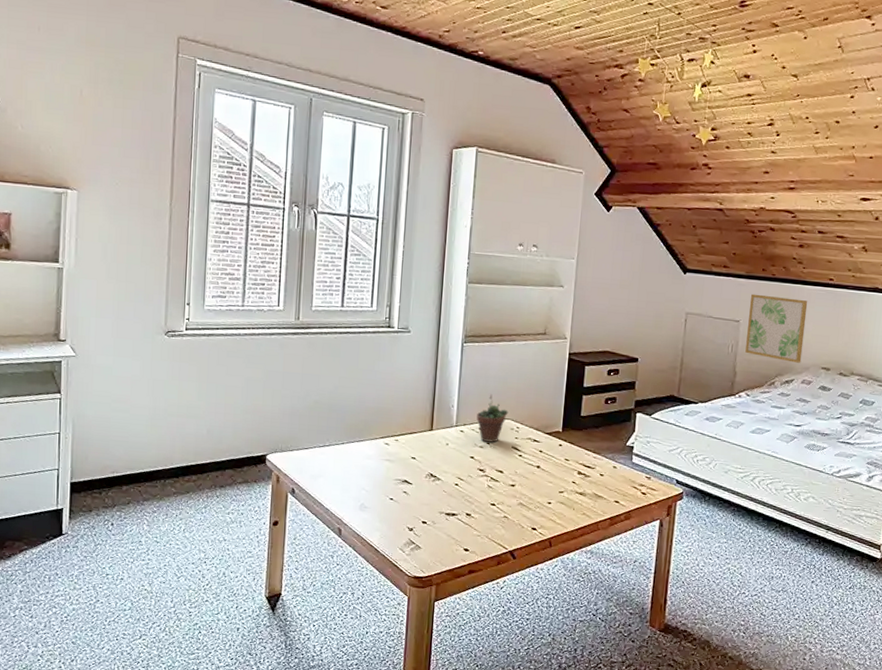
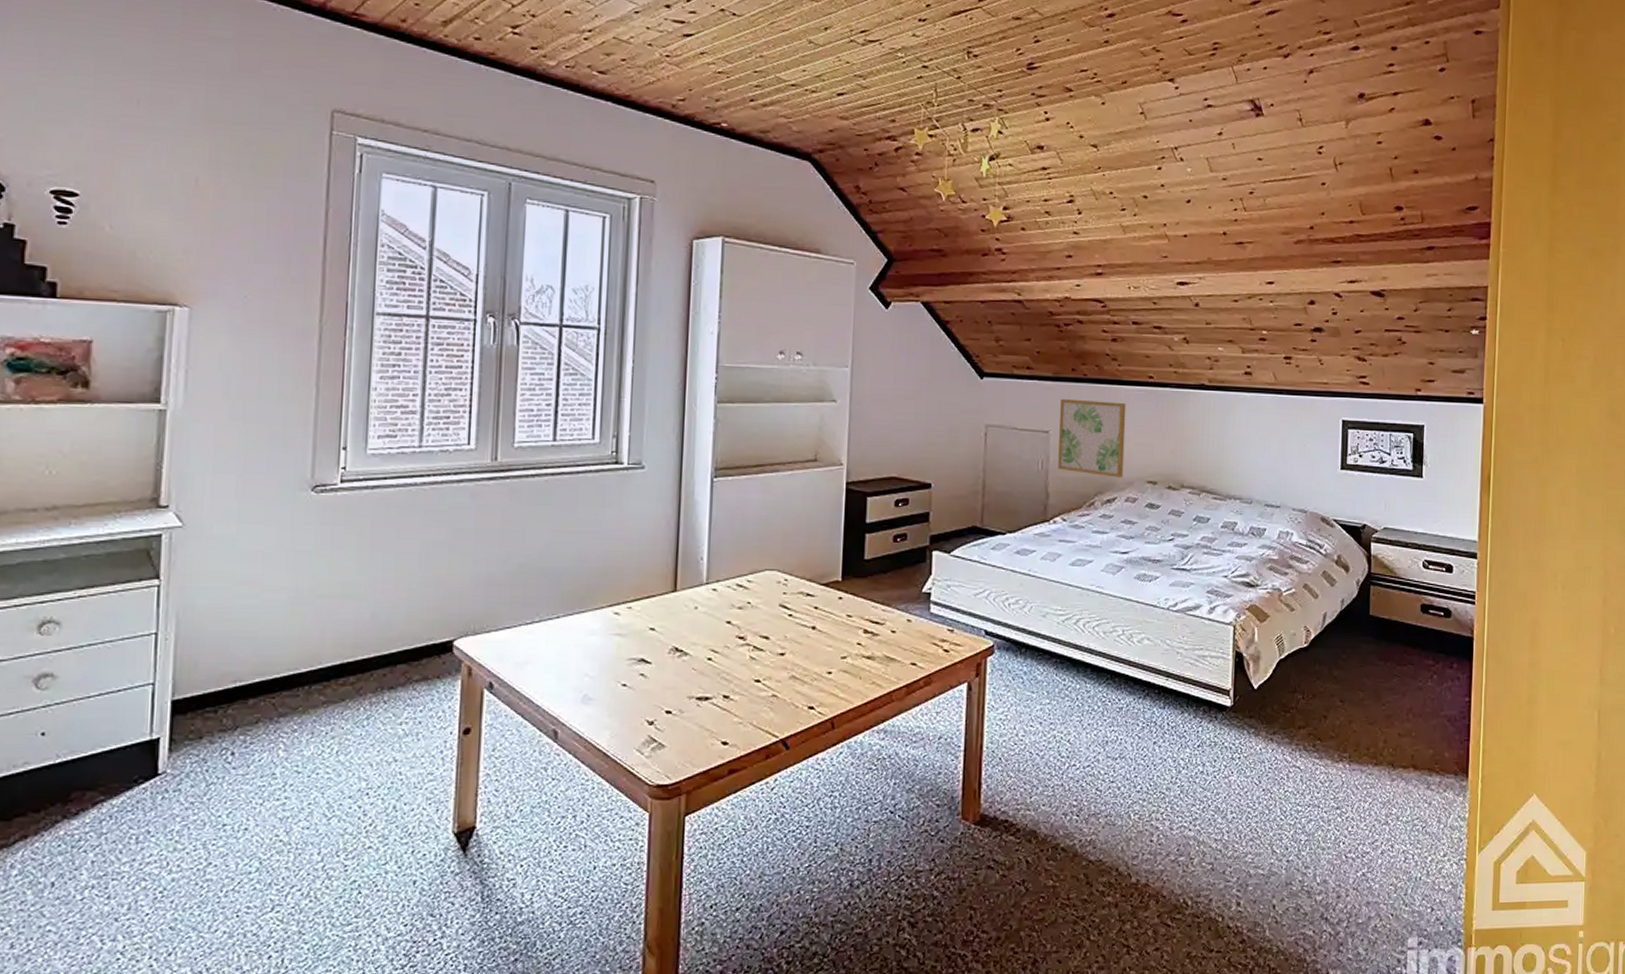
succulent plant: present [476,394,509,442] -> none [733,540,774,601]

